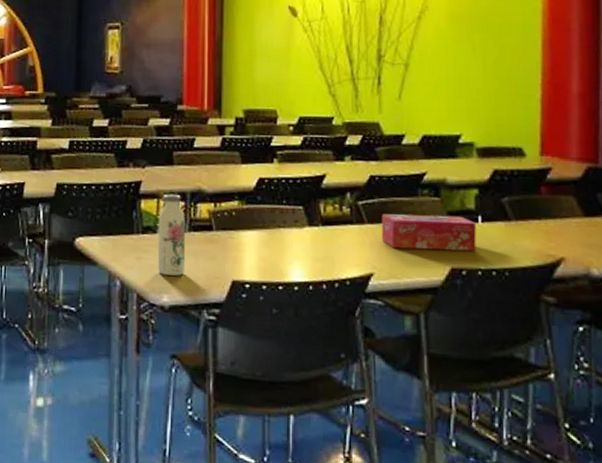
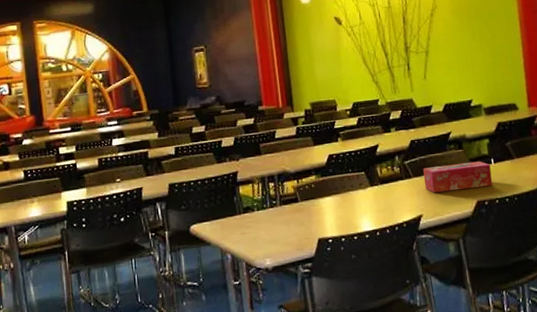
water bottle: present [157,194,186,276] -> none [254,177,281,244]

